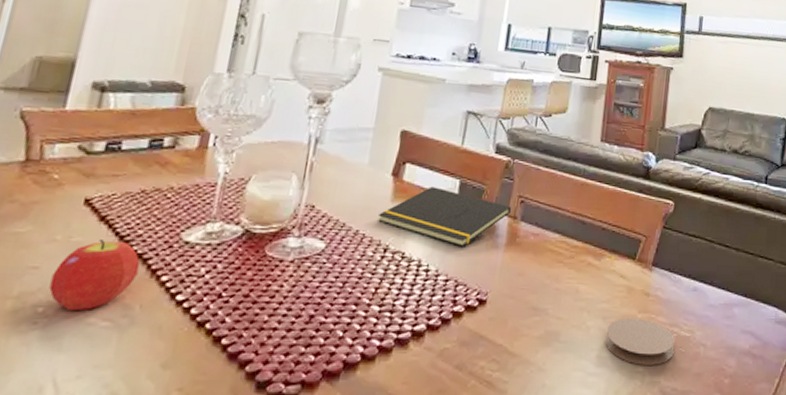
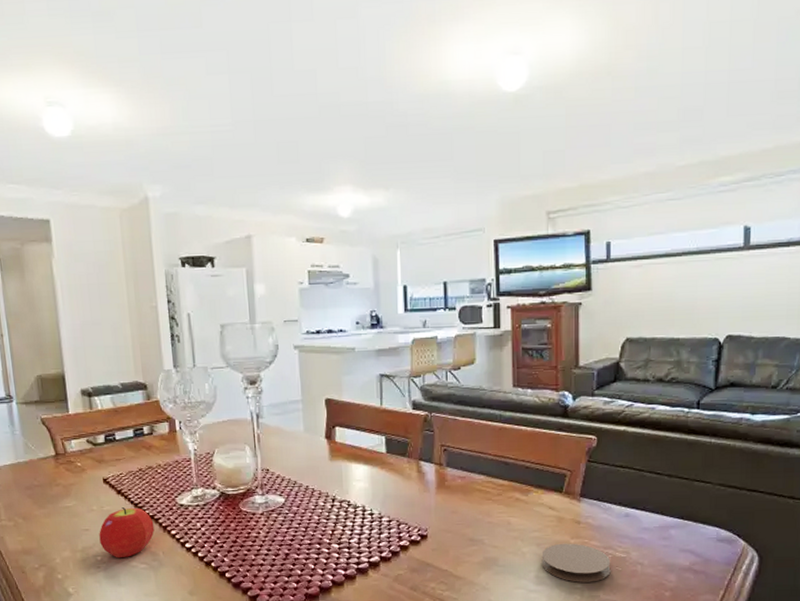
notepad: present [377,186,512,247] -> none [321,444,437,493]

